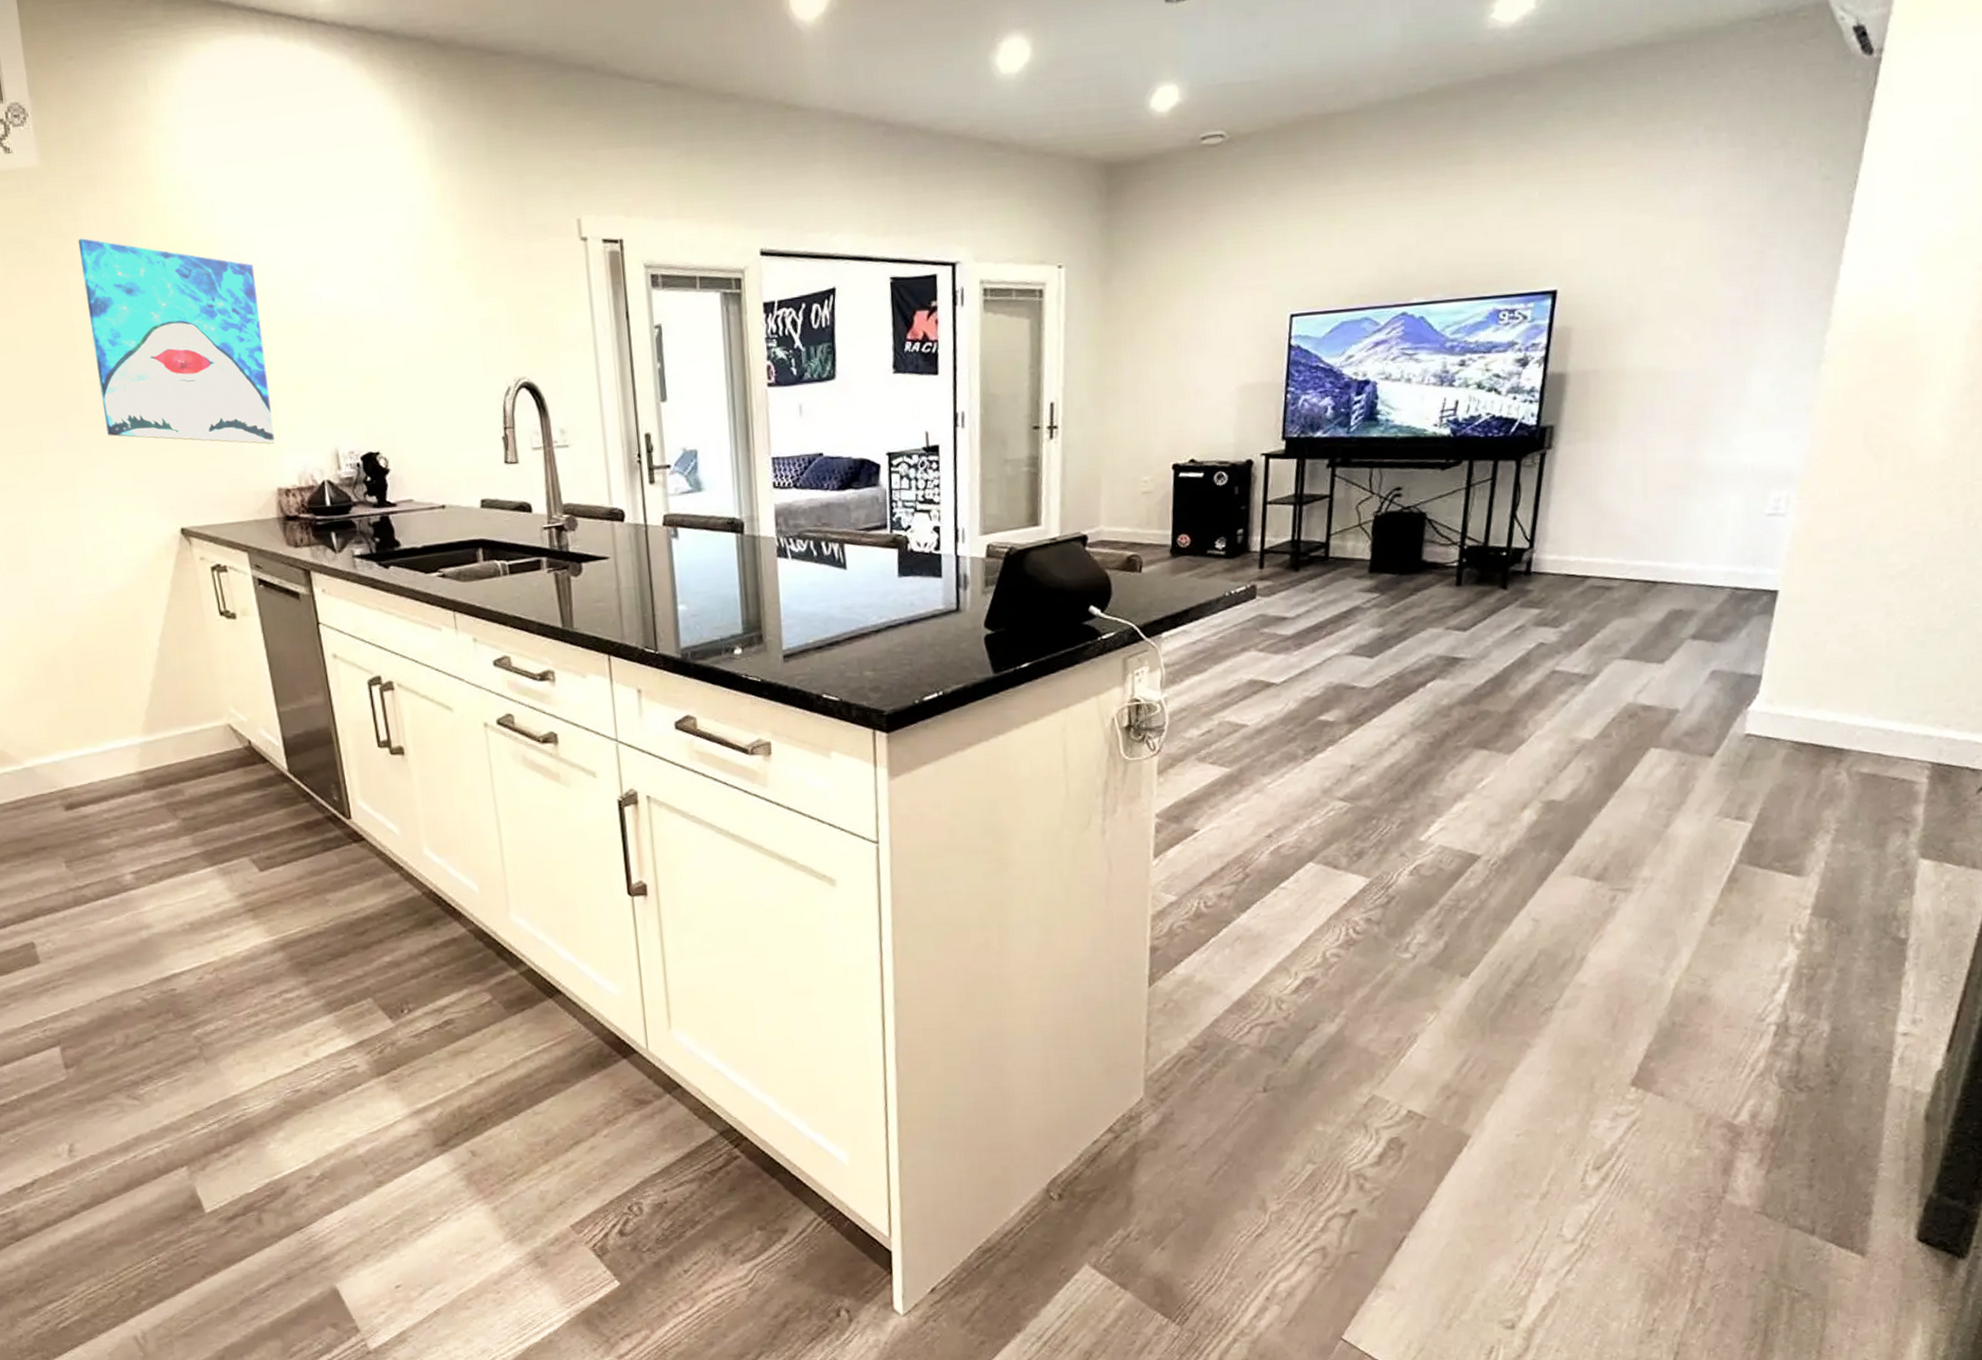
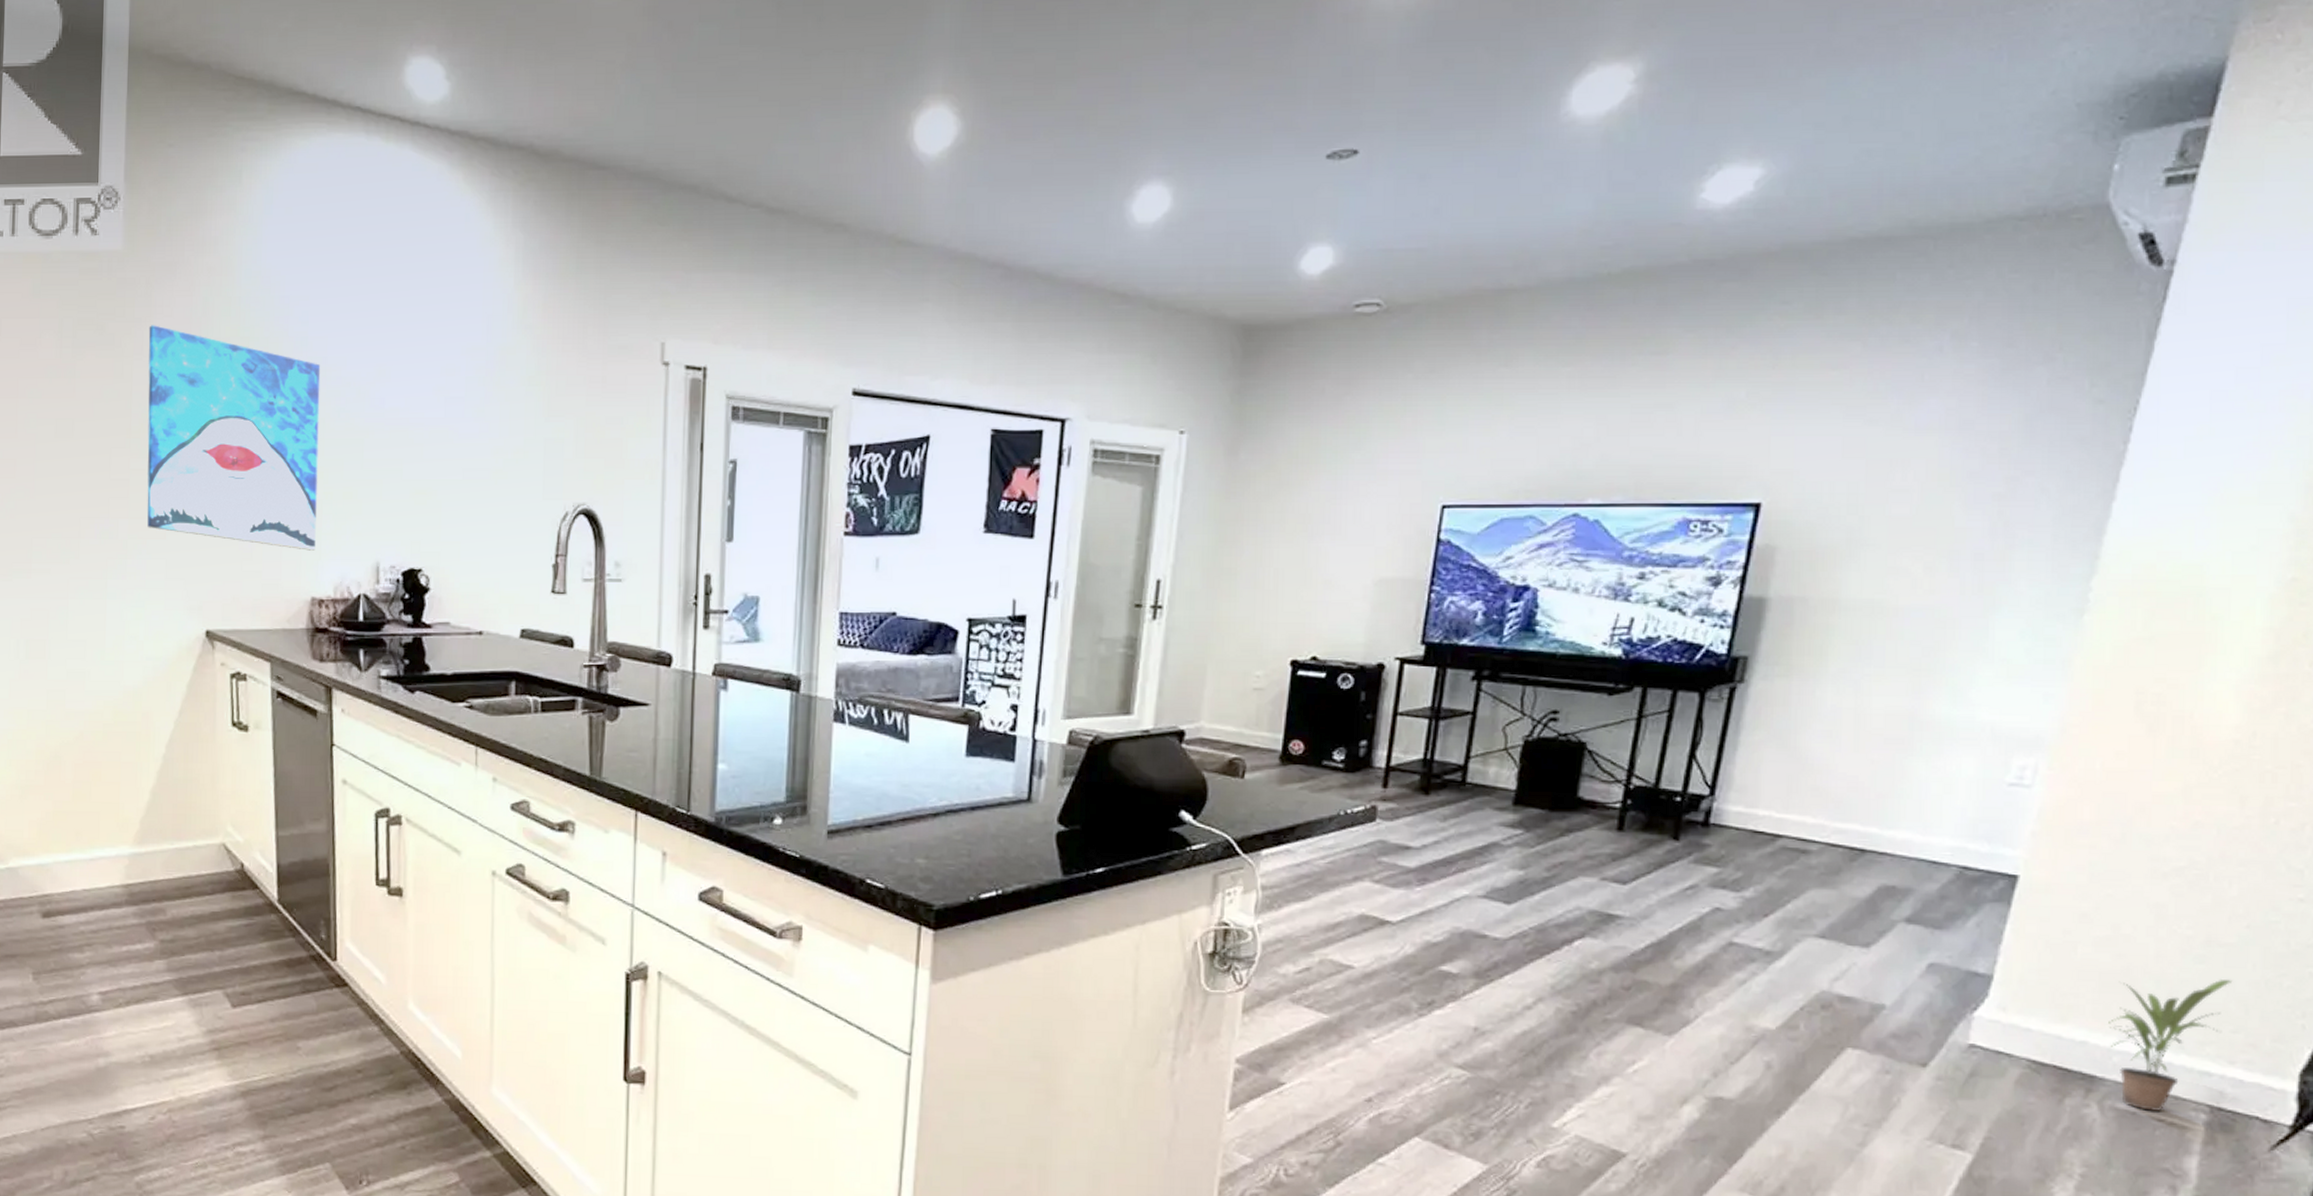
potted plant: none [1852,658,1946,772] -> present [2108,978,2233,1111]

